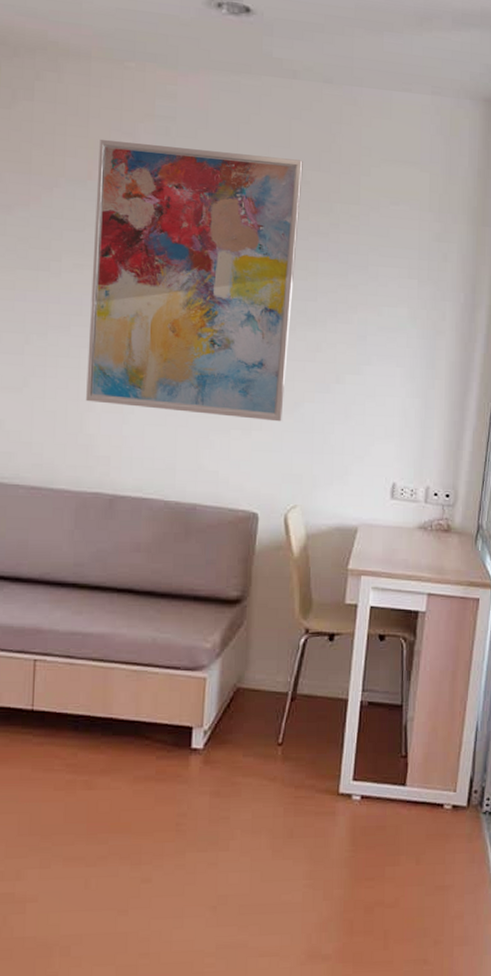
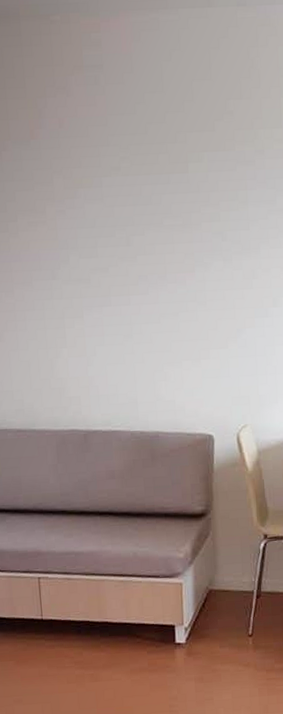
wall art: present [86,139,303,422] -> none [37,90,227,349]

